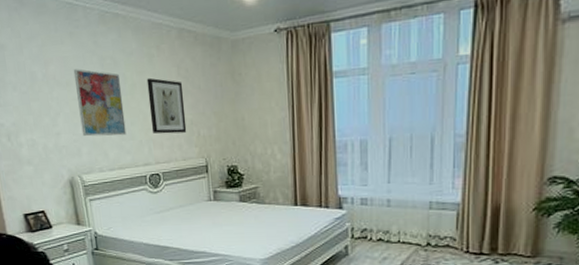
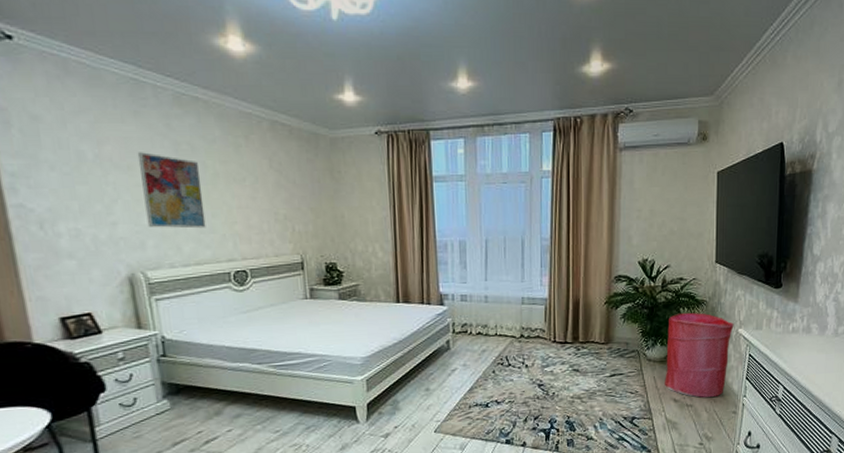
wall art: present [146,77,187,134] -> none [232,168,280,228]

